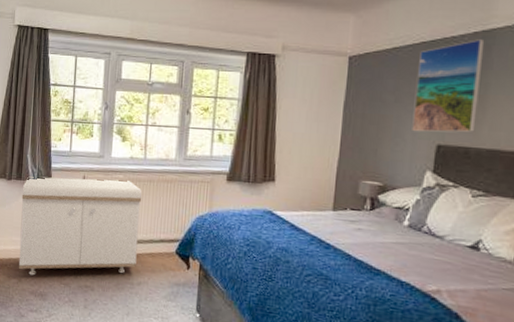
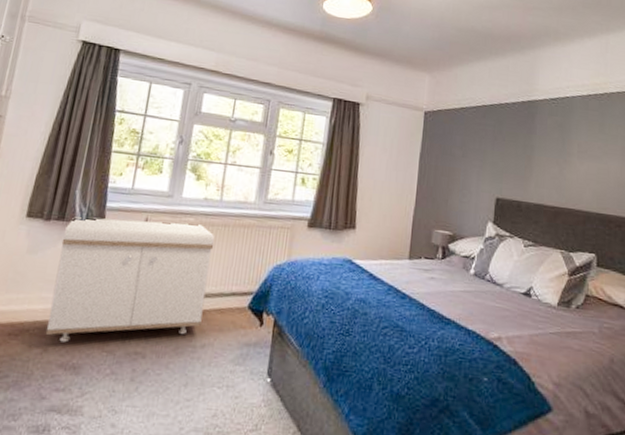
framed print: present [412,39,485,133] -> none [476,107,530,188]

